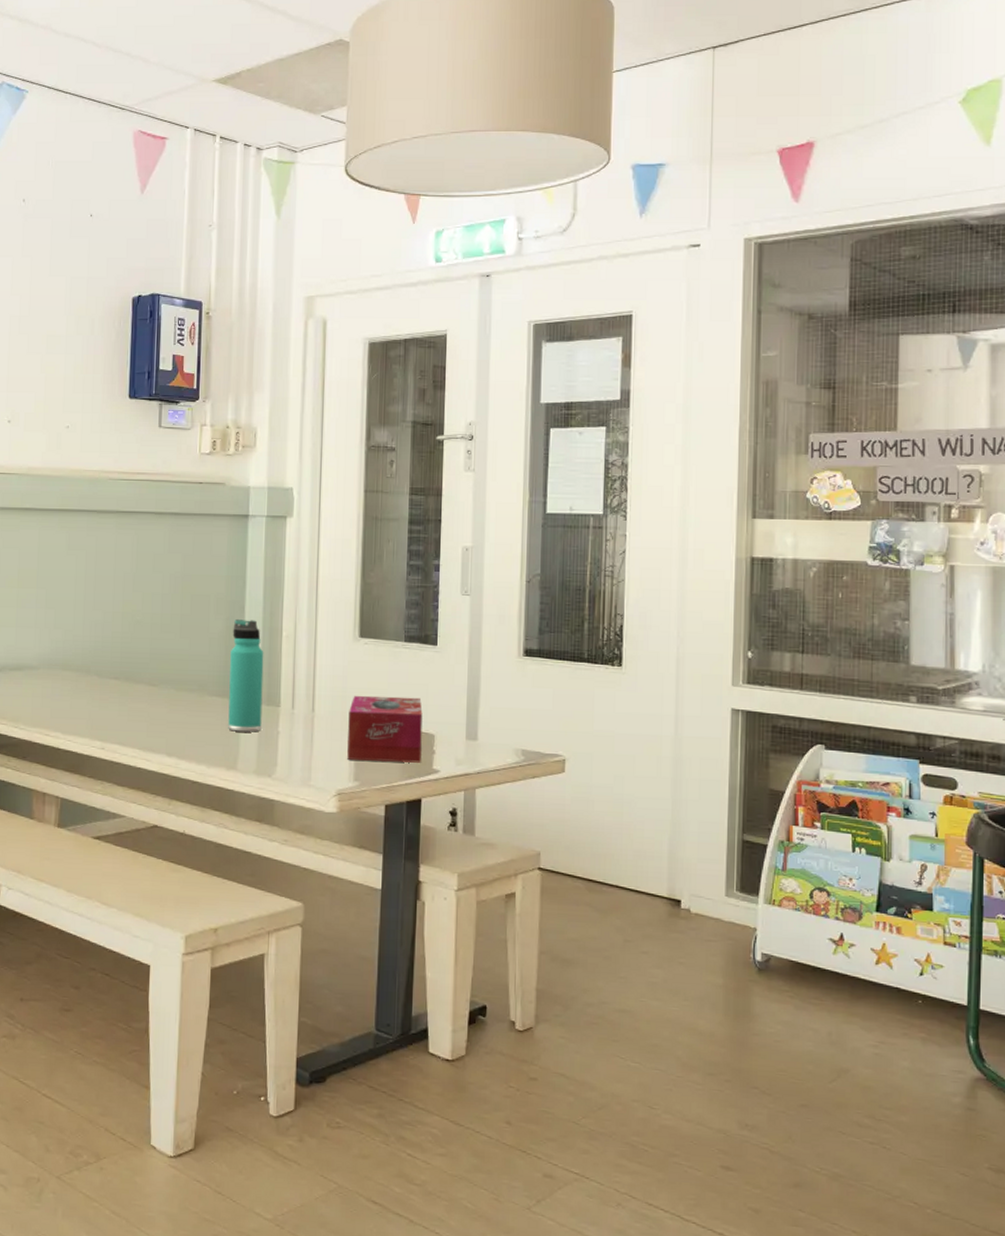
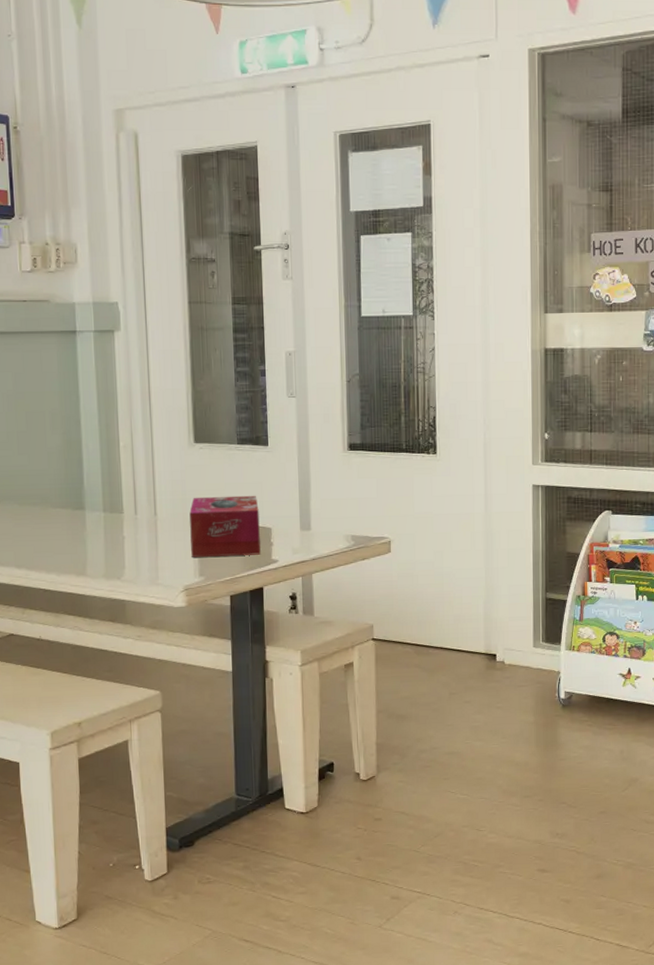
thermos bottle: present [228,619,264,732] -> none [70,433,107,540]

